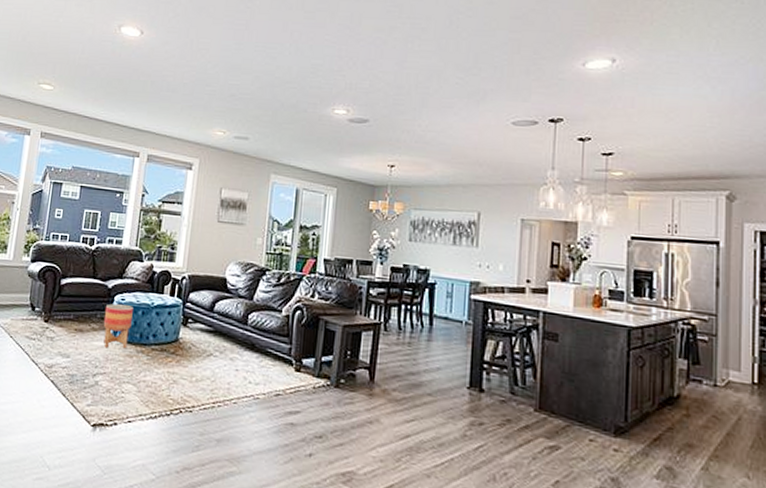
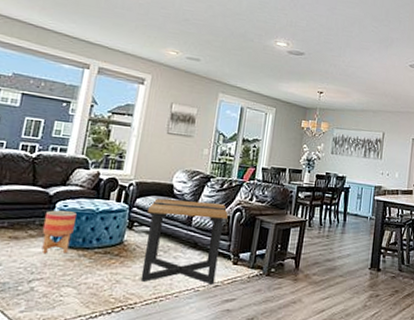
side table: none [197,293,287,393] -> present [140,199,228,285]

